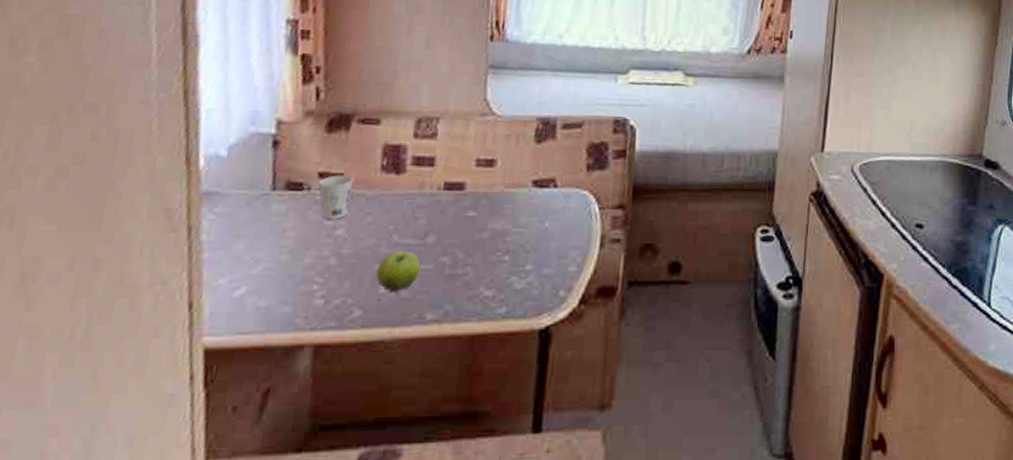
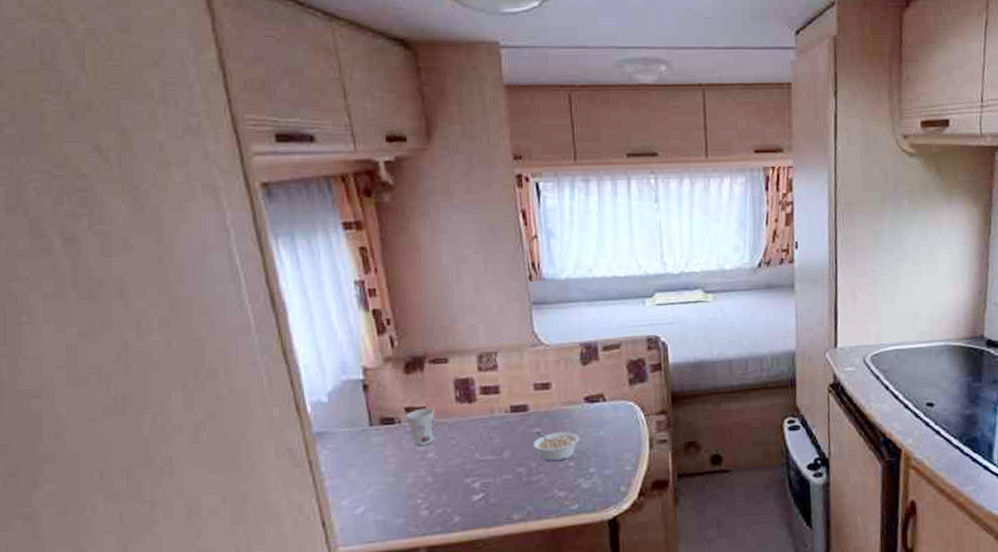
fruit: present [376,250,421,291] -> none [466,465,502,499]
legume: none [464,214,520,254] -> present [533,430,579,462]

